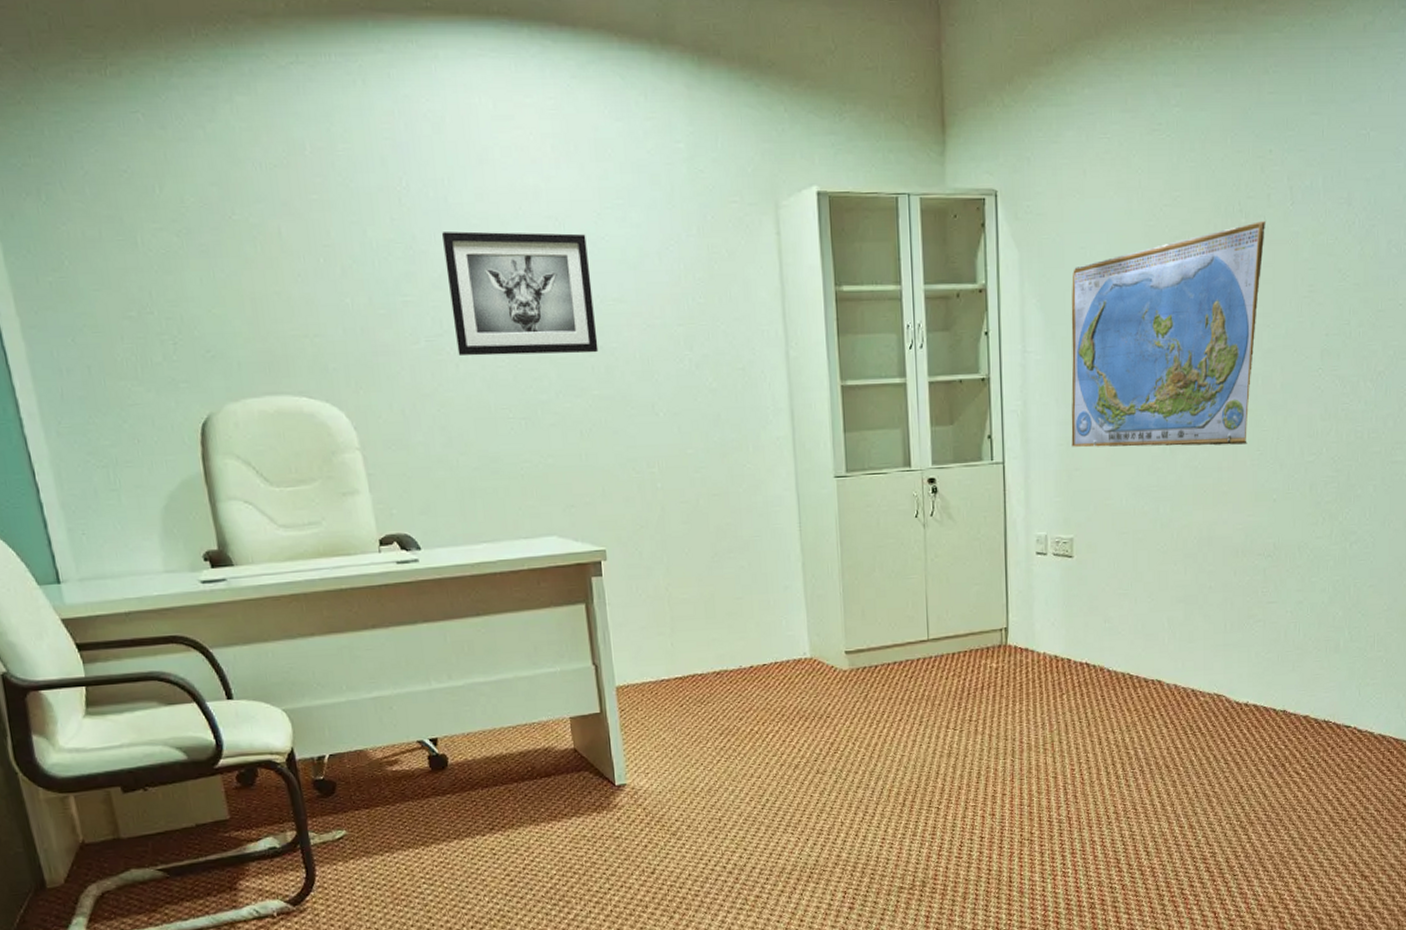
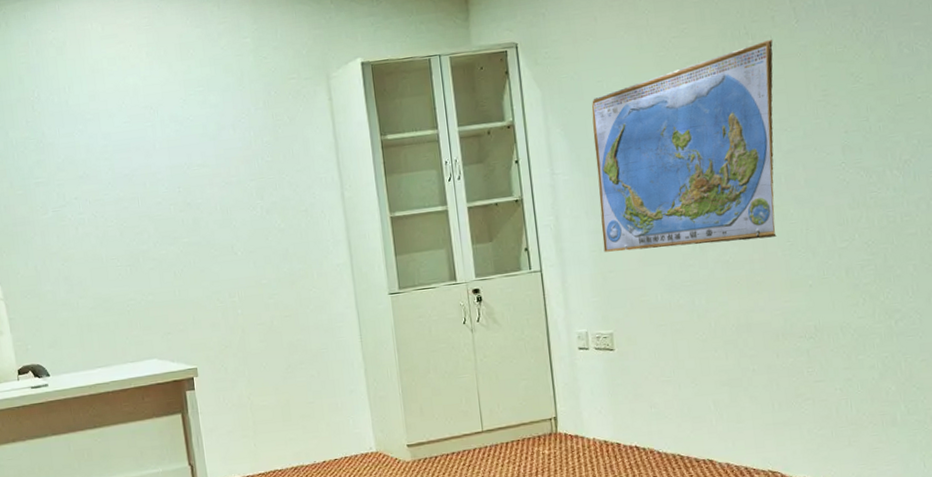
wall art: present [442,231,599,356] -> none [65,117,187,220]

